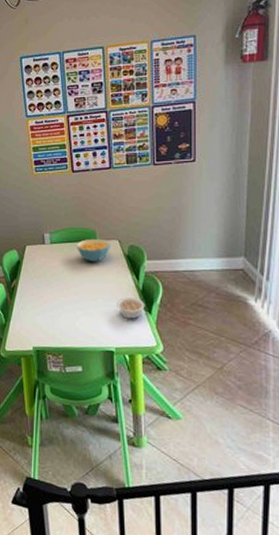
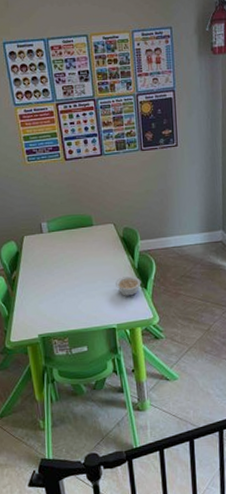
cereal bowl: present [77,238,111,263] -> none [74,223,107,247]

